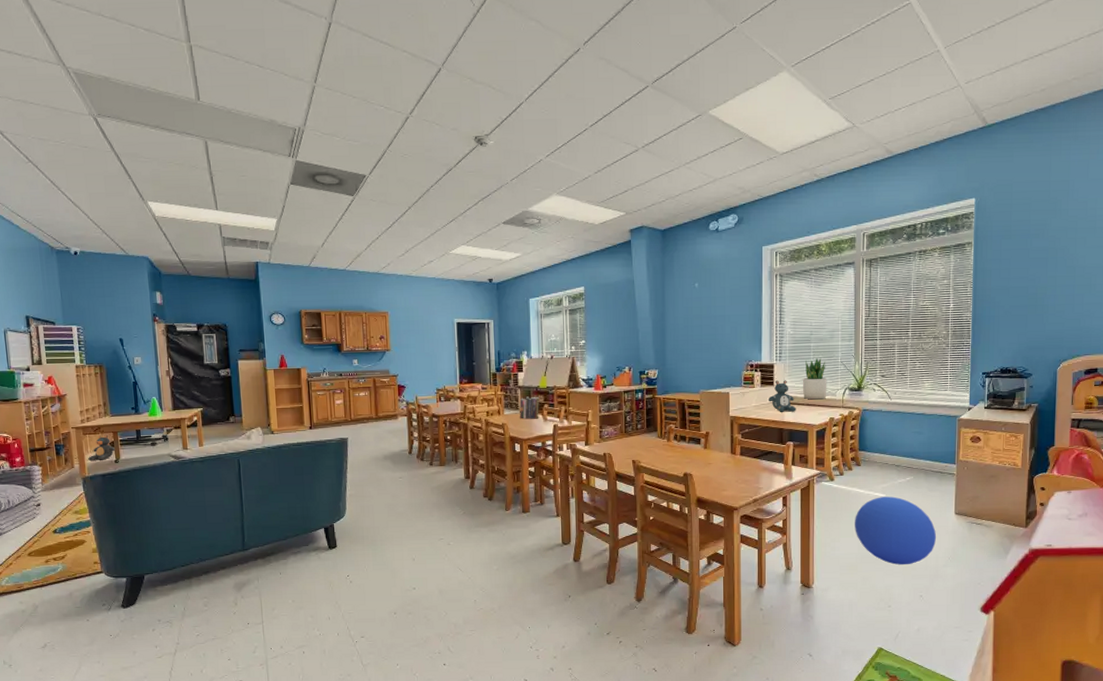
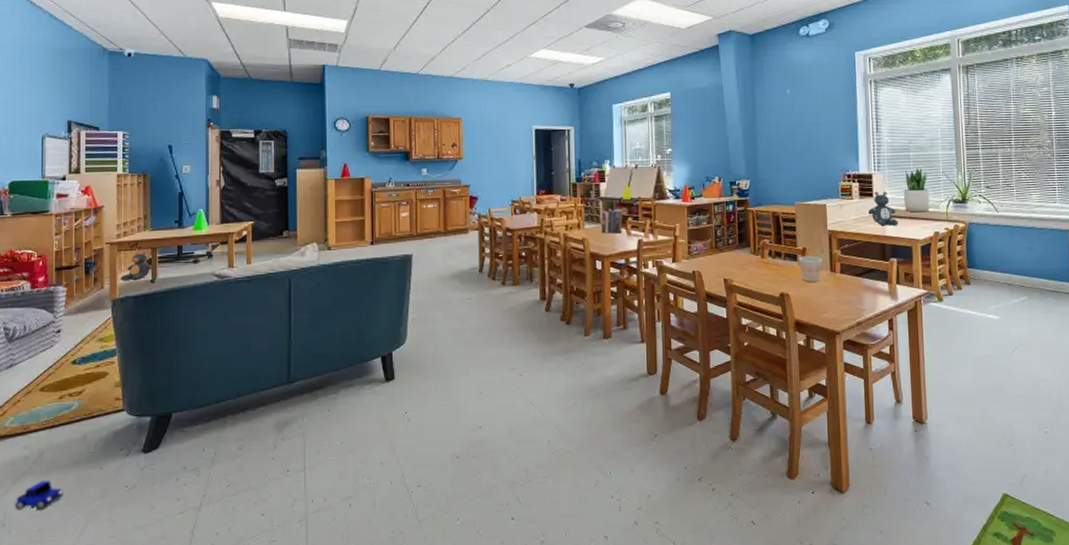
toy truck: none [18,630,58,654] -> present [16,480,63,510]
cup: none [701,439,724,463] -> present [798,256,823,282]
ball: present [855,496,937,565] -> none [968,319,1058,396]

